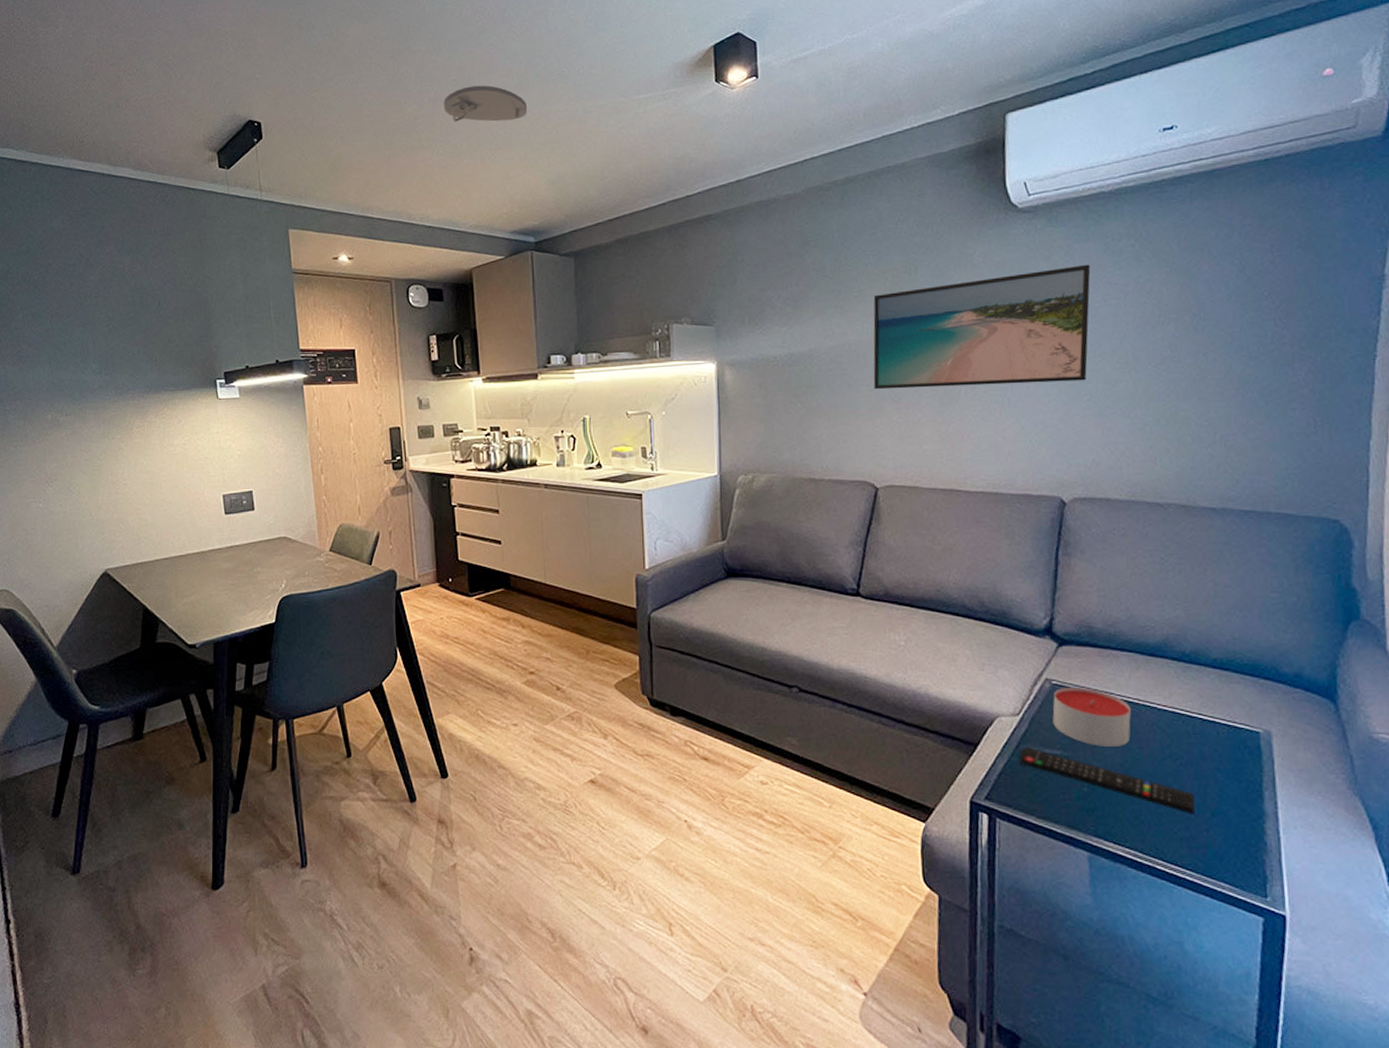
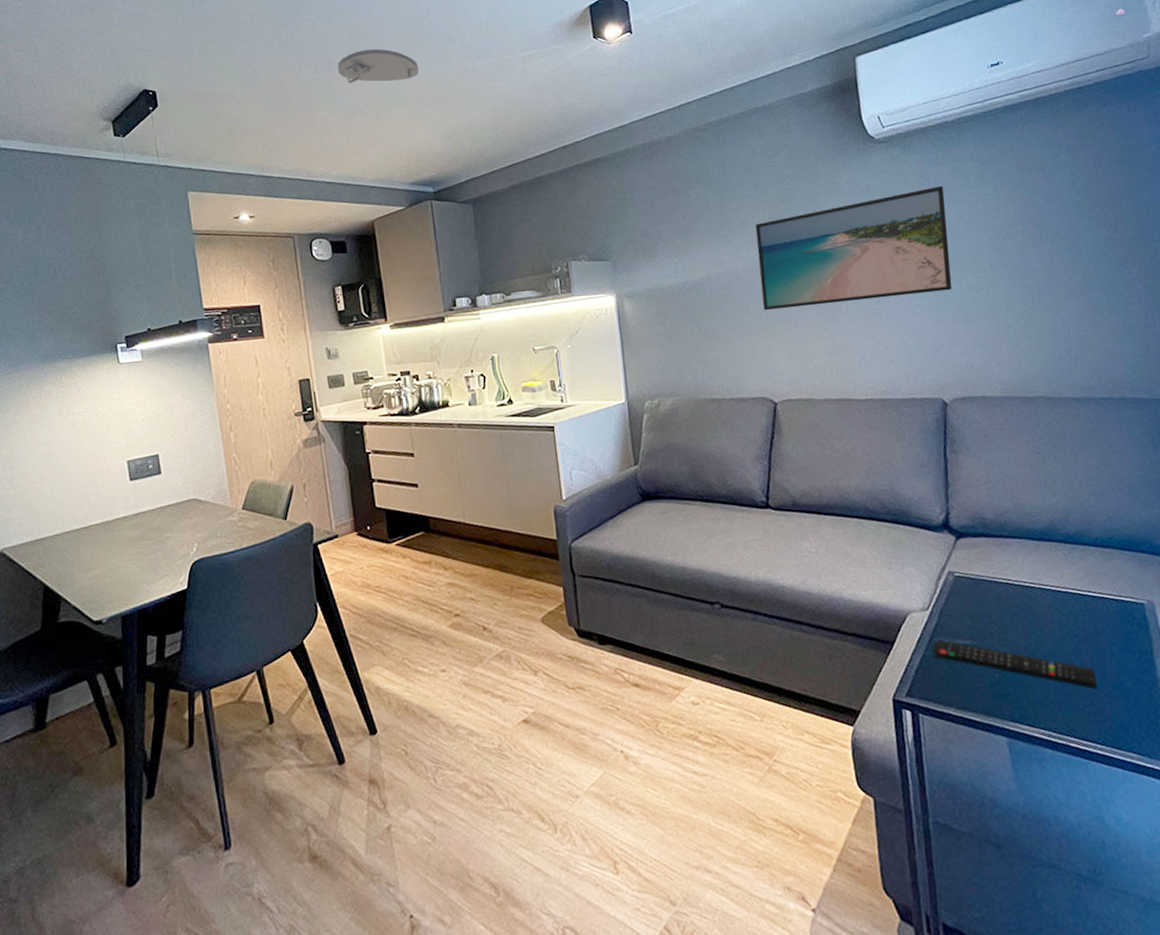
candle: present [1052,686,1131,746] -> none [957,576,1031,633]

